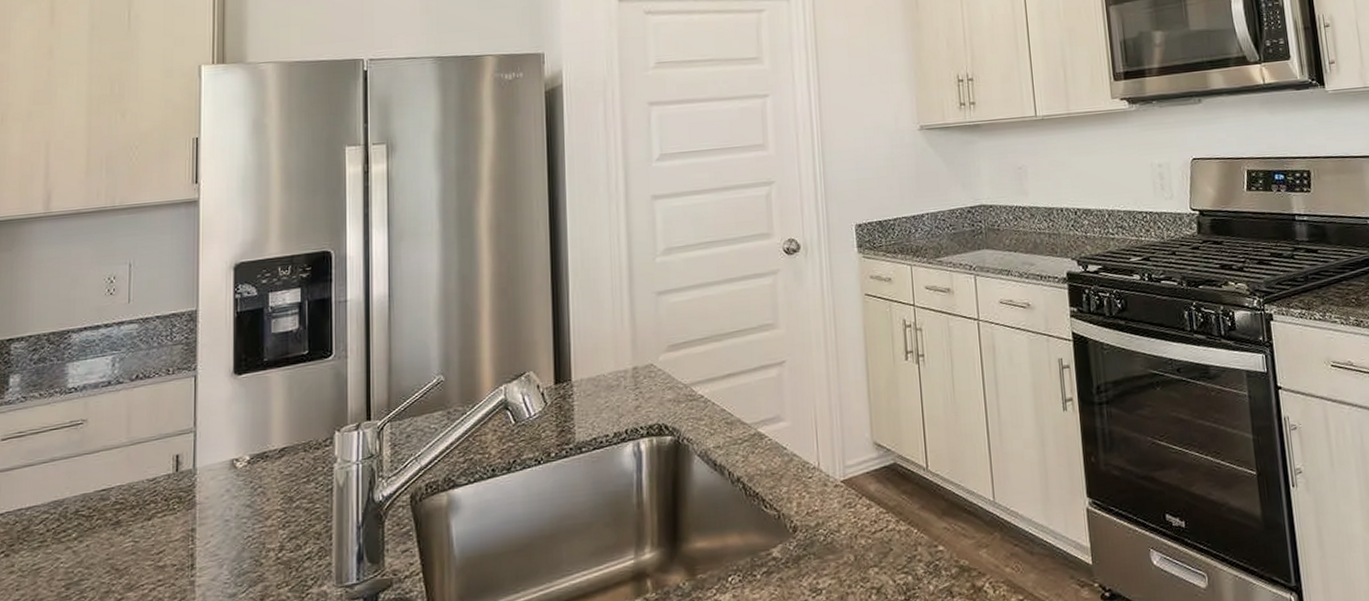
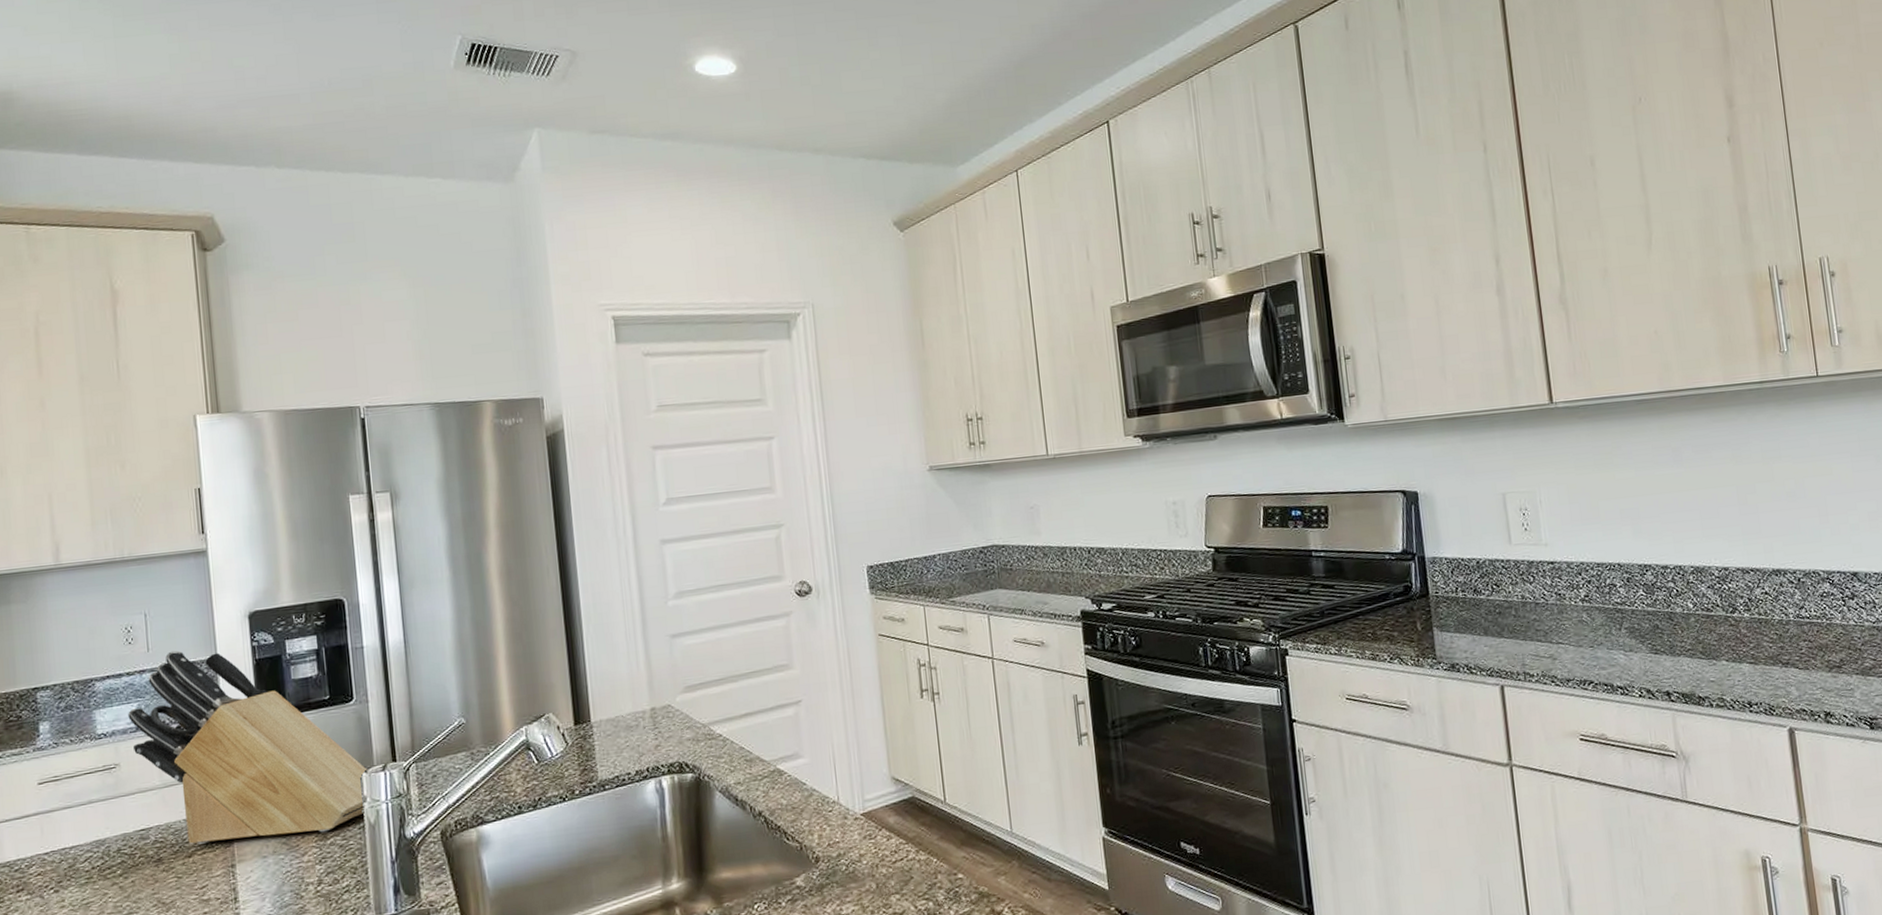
knife block: none [102,302,342,506] -> present [128,650,369,844]

